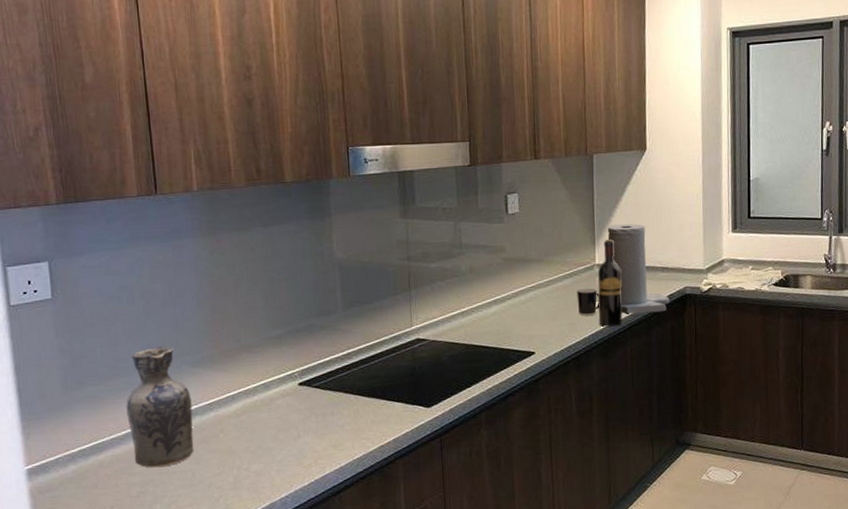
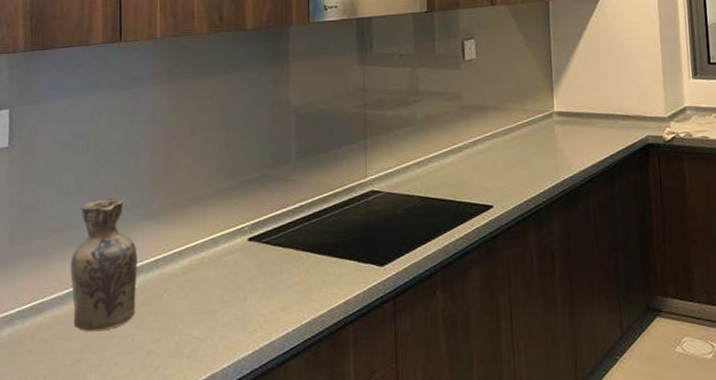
mug: present [576,288,600,316] -> none [535,137,560,167]
wine bottle: present [597,239,623,328] -> none [556,86,584,179]
paper towel: present [607,224,670,314] -> none [565,70,632,165]

